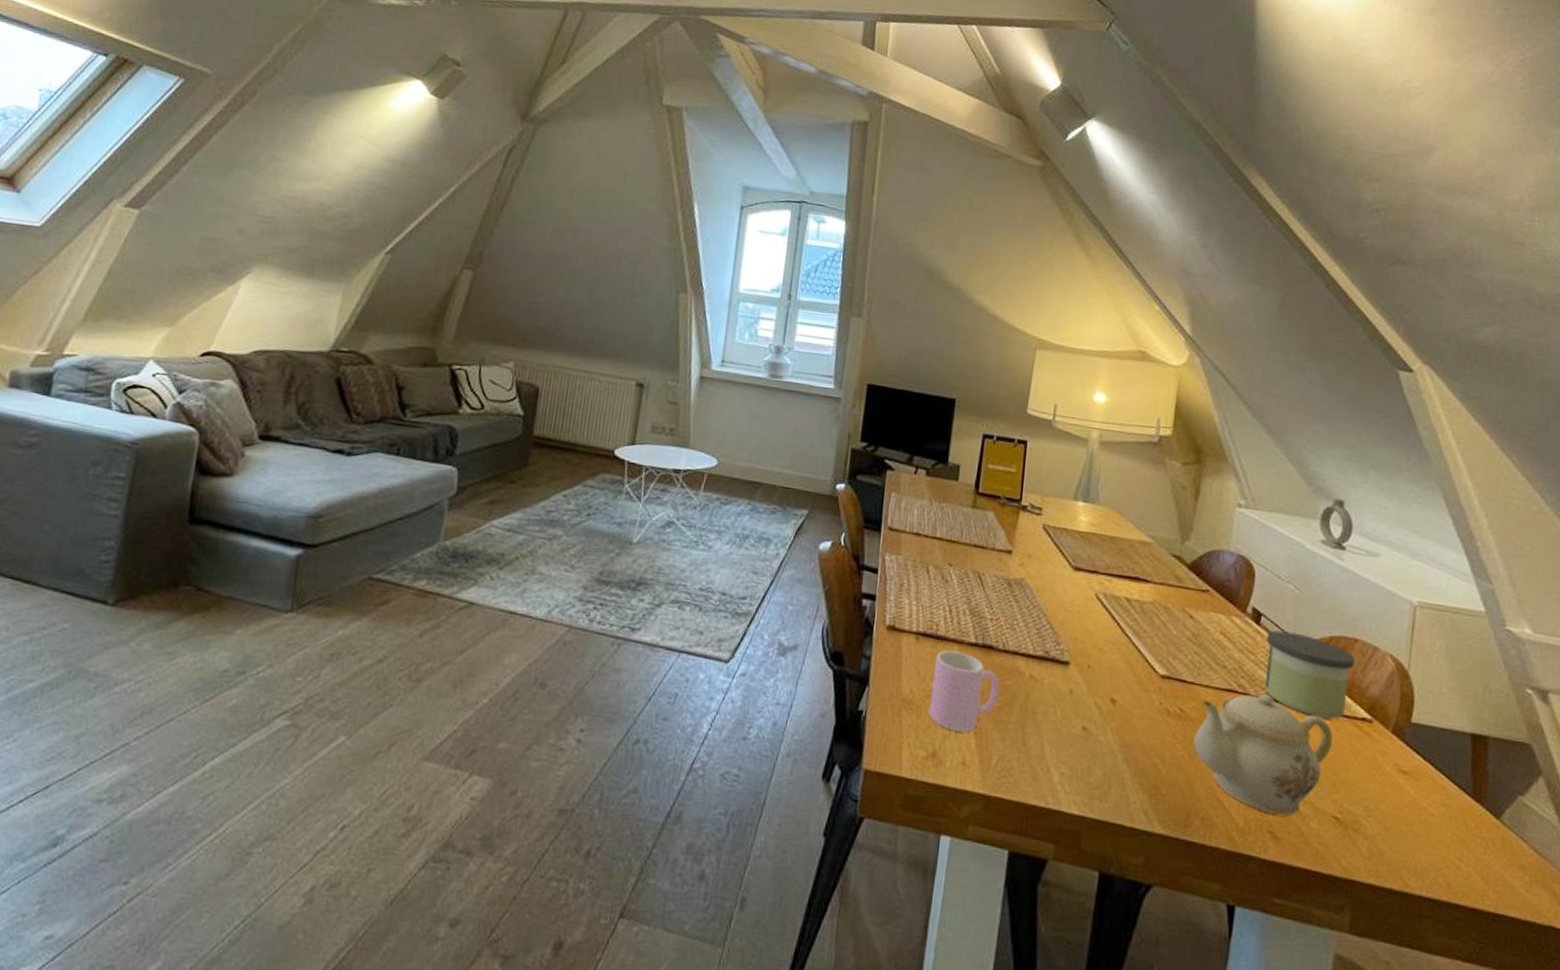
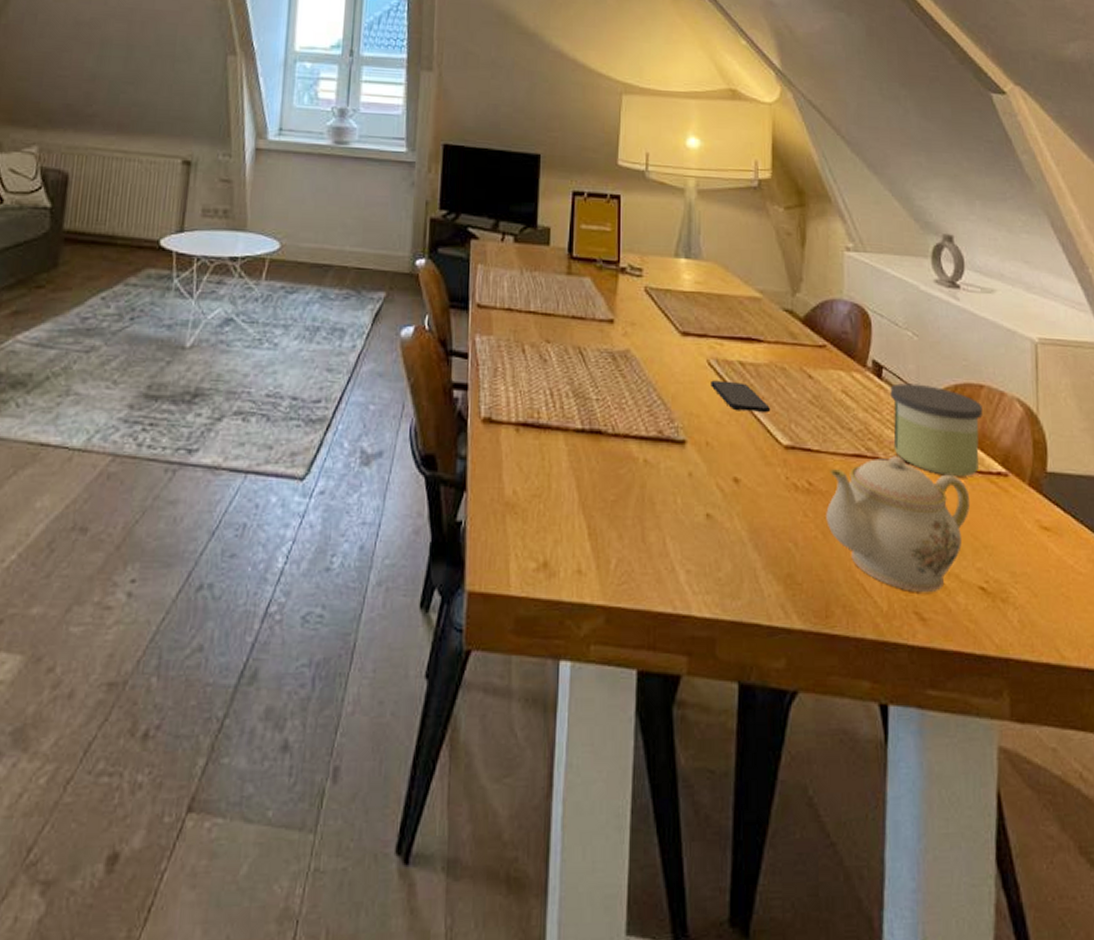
cup: present [929,650,999,732] -> none [536,441,612,534]
smartphone: none [1097,612,1152,644] -> present [711,380,771,412]

